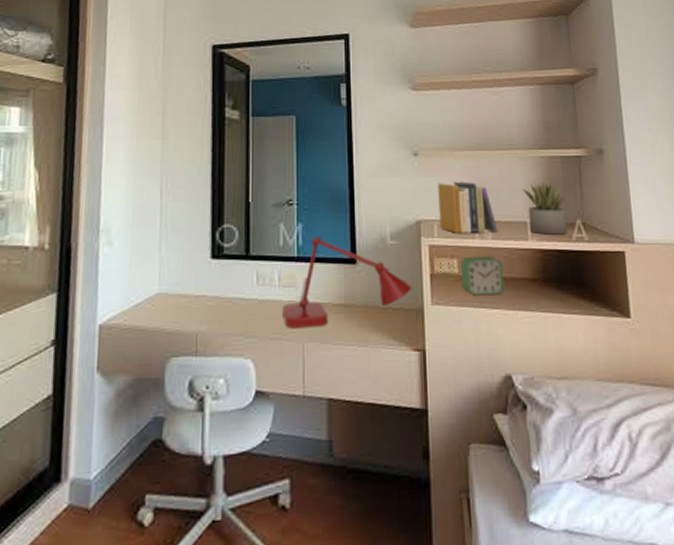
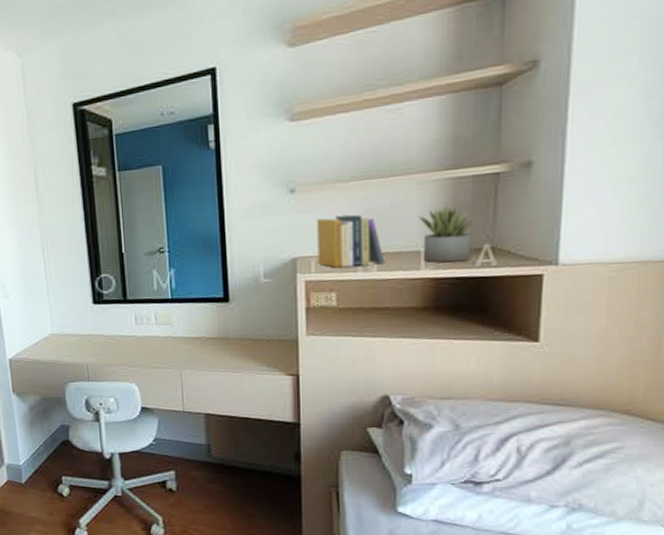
desk lamp: present [283,236,412,329] -> none [160,279,286,359]
alarm clock: present [461,256,505,296] -> none [340,287,388,326]

